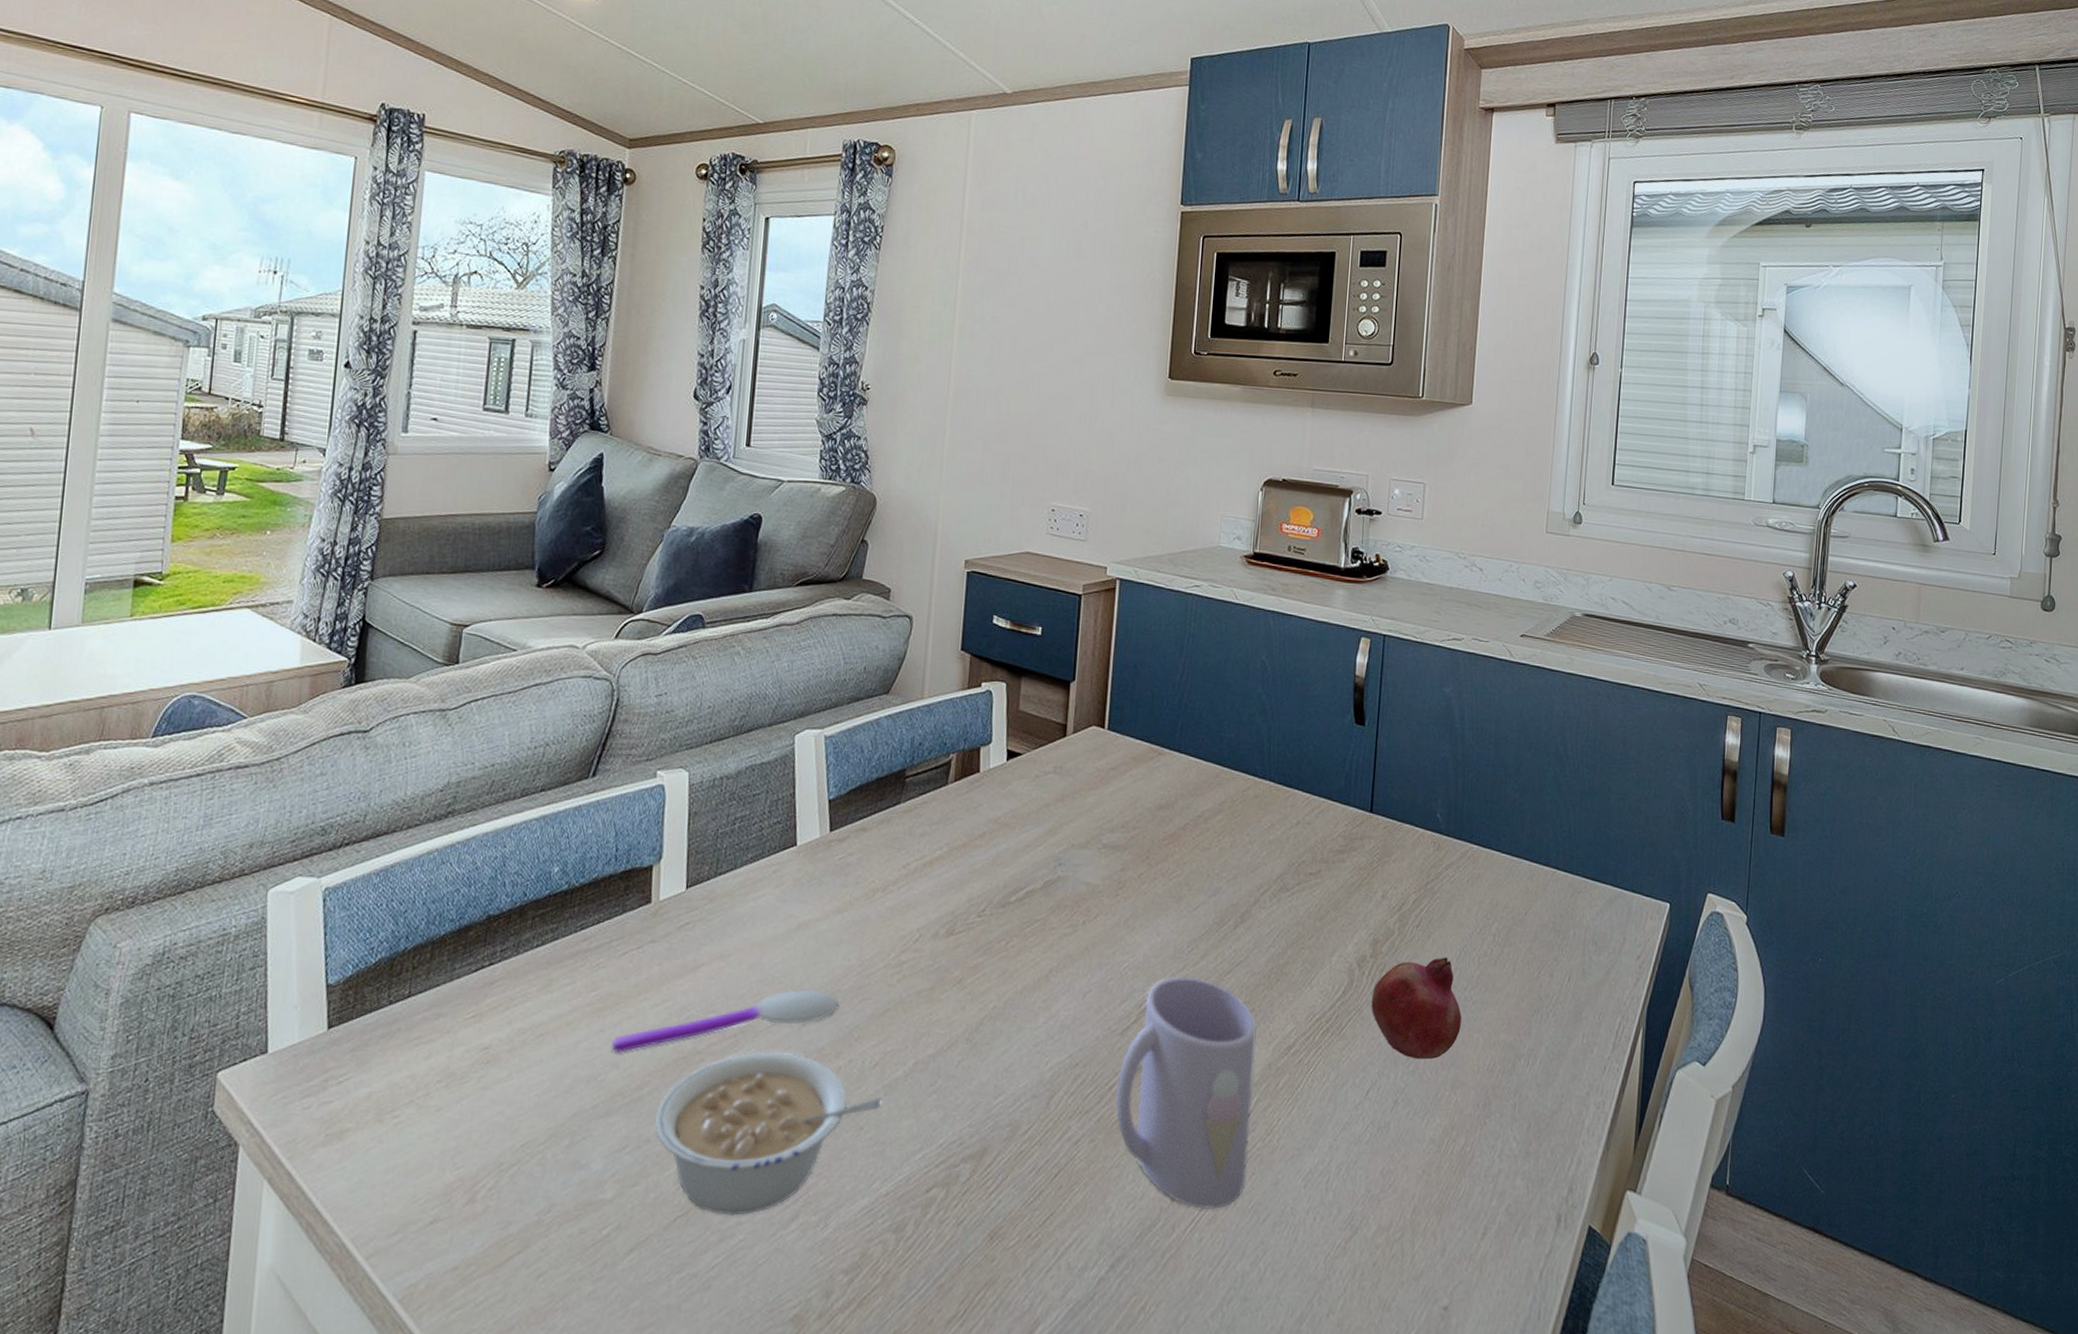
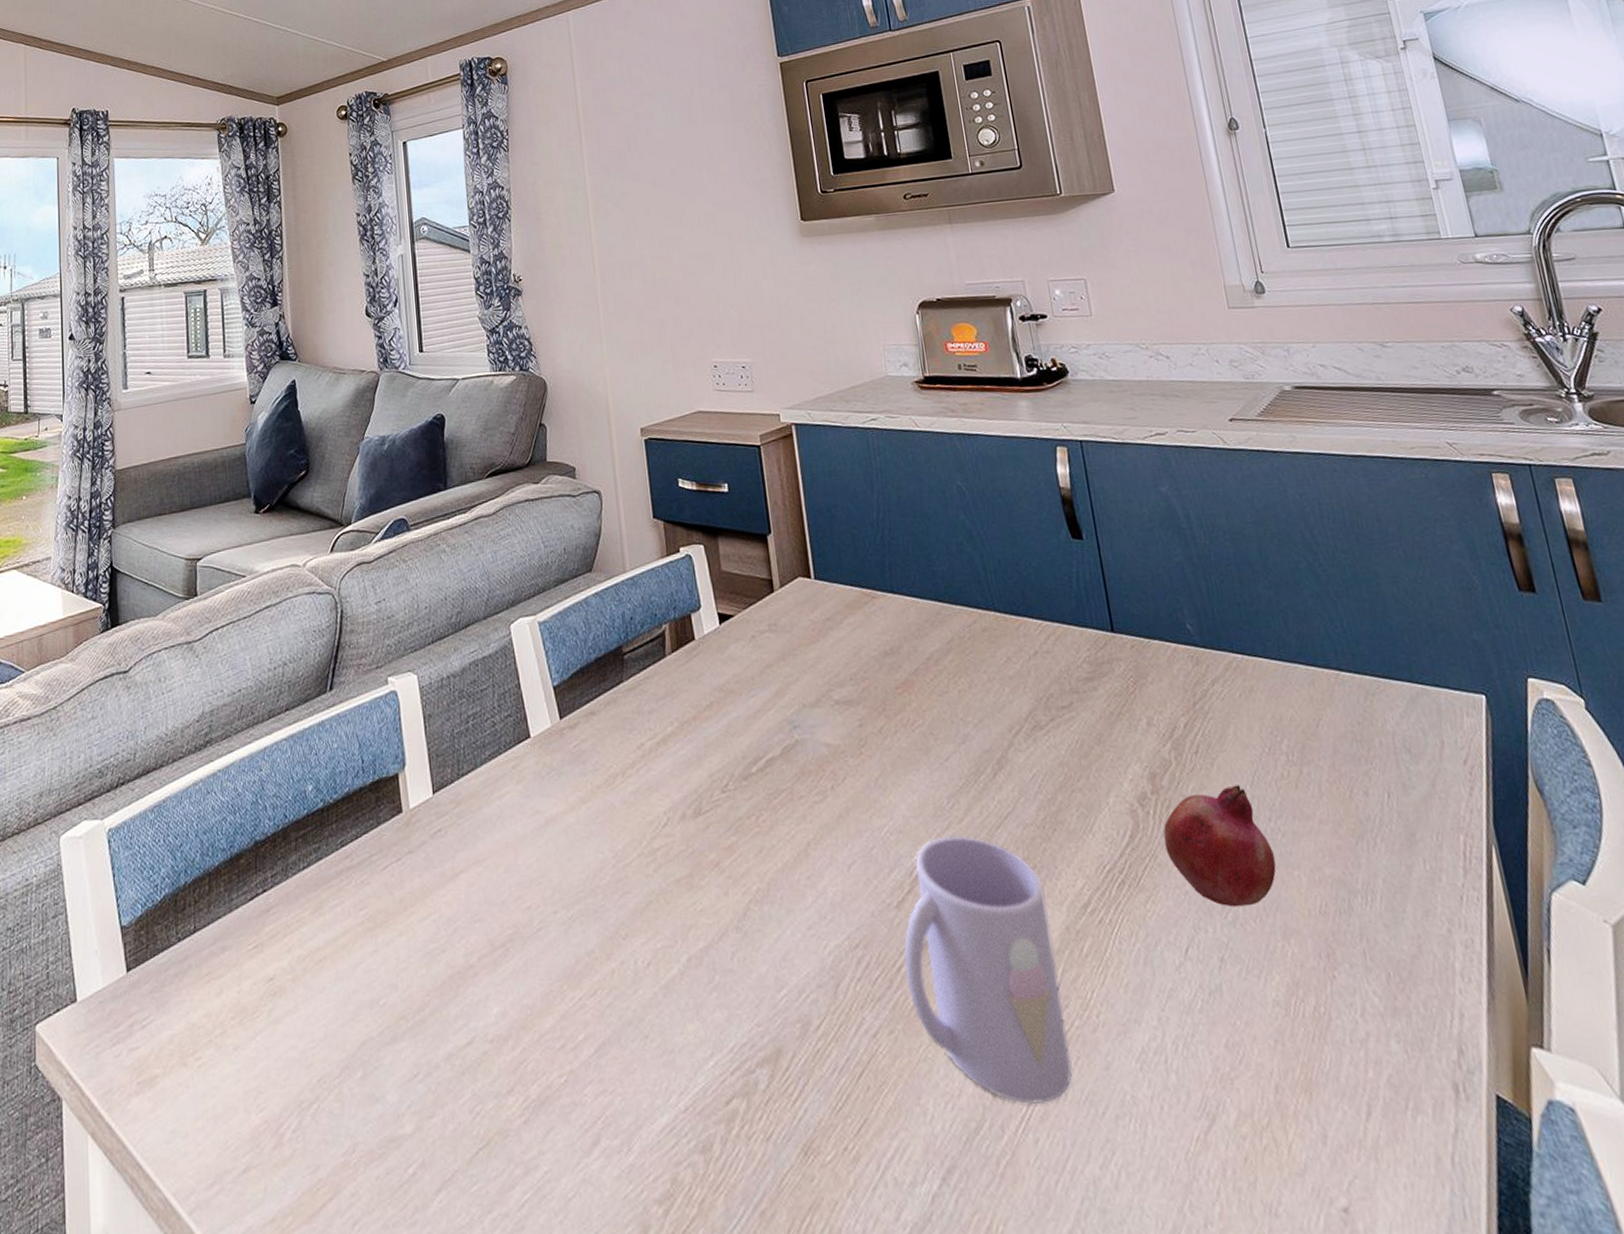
spoon: present [612,988,839,1052] -> none [387,888,600,973]
legume: present [654,1051,883,1216] -> none [440,958,663,1144]

